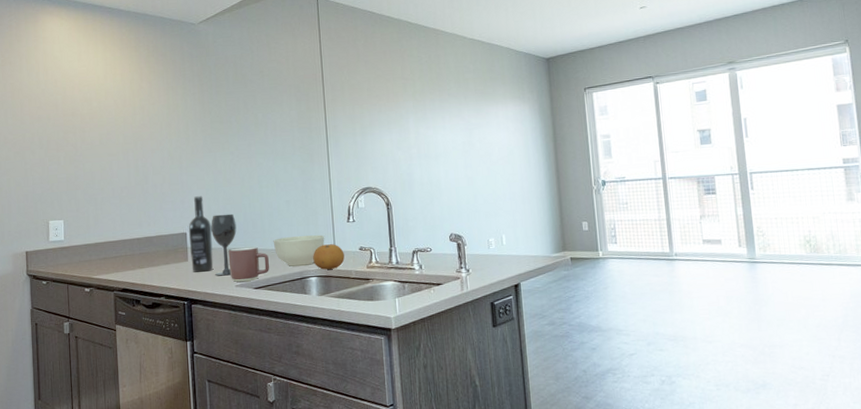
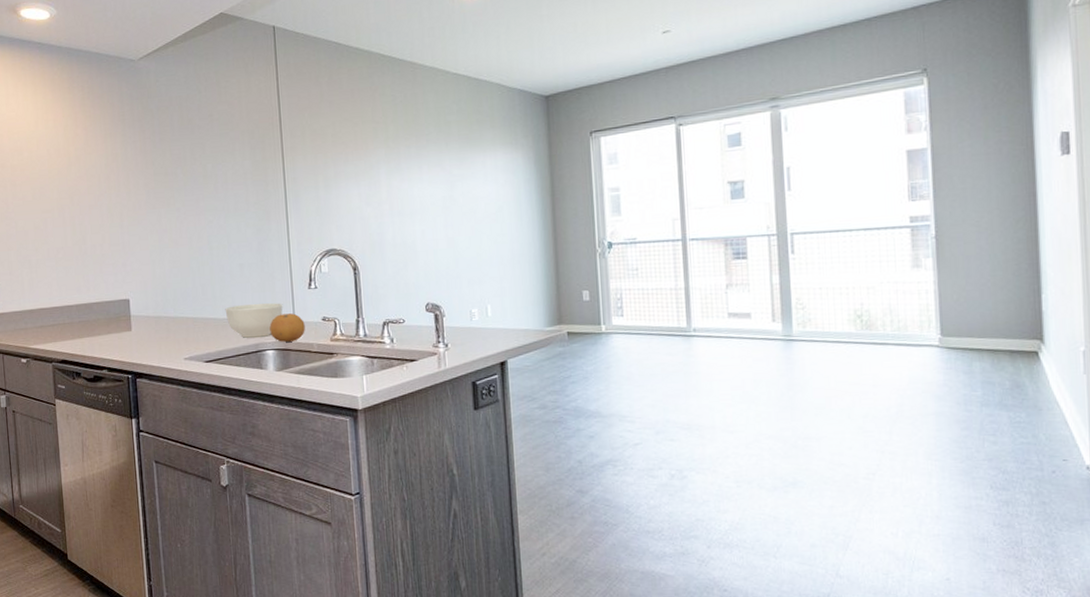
wine bottle: present [188,196,214,272] -> none [131,258,160,343]
wine glass: present [211,213,237,276] -> none [156,278,185,348]
mug: present [228,246,270,282] -> none [175,315,222,354]

